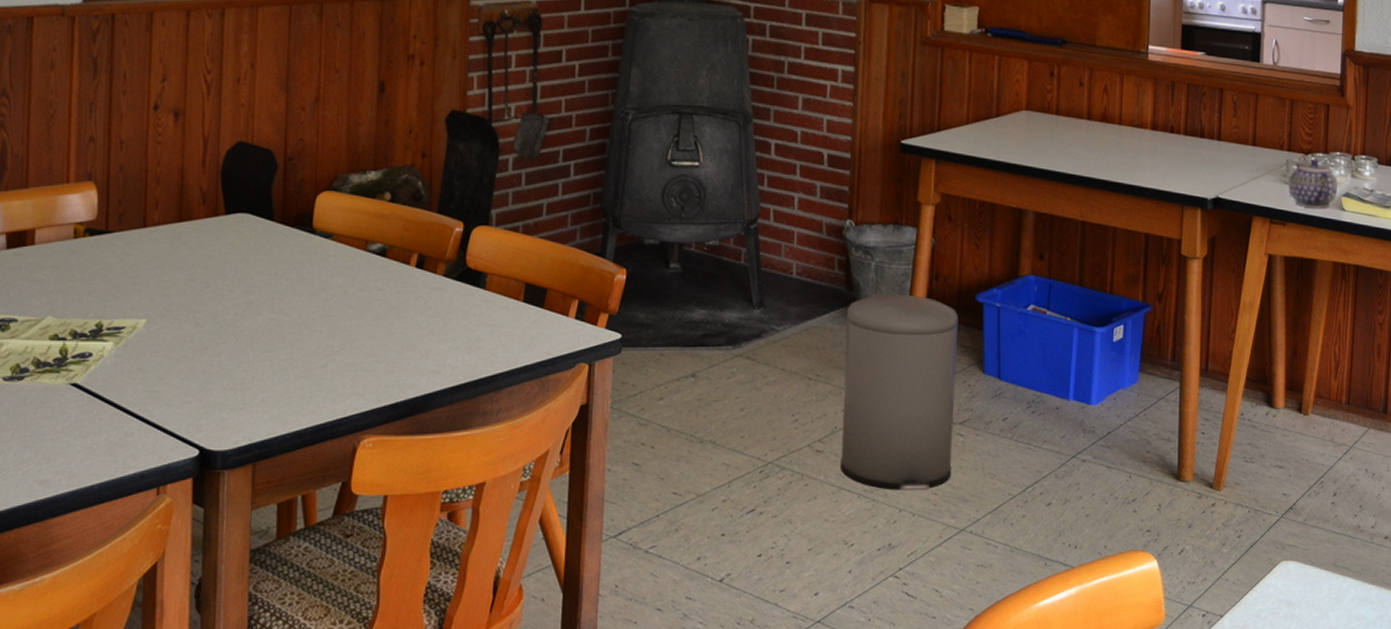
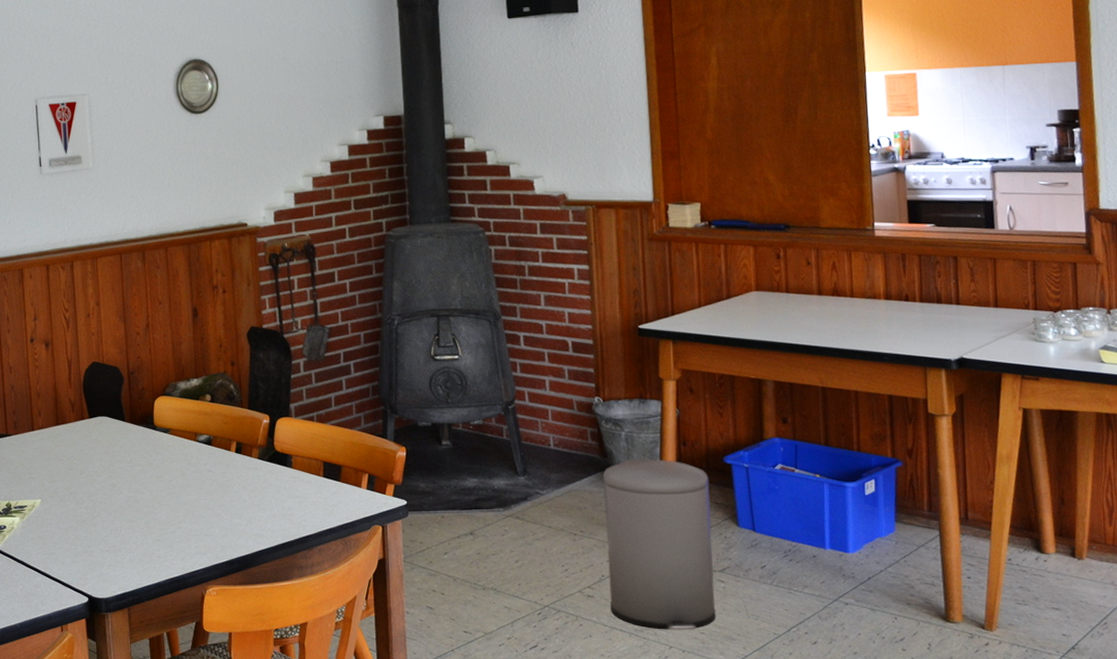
teapot: present [1288,159,1338,208] -> none [1037,315,1094,362]

